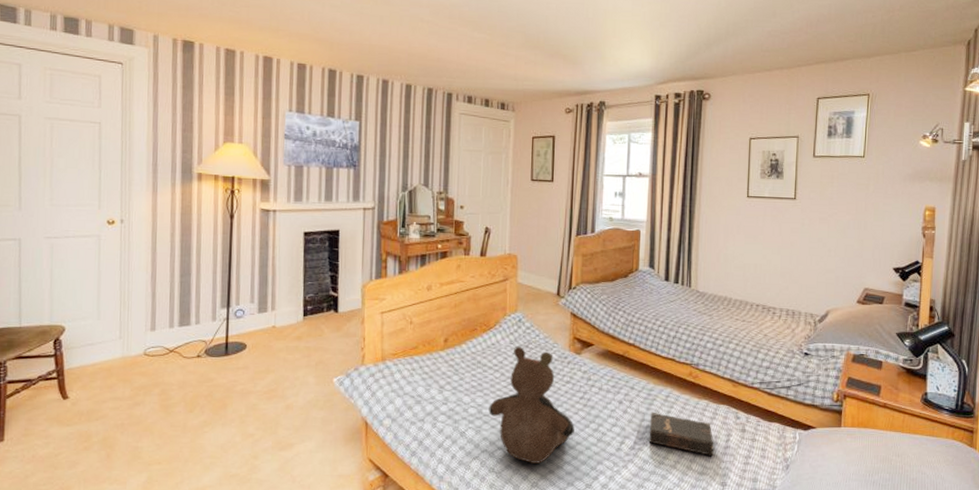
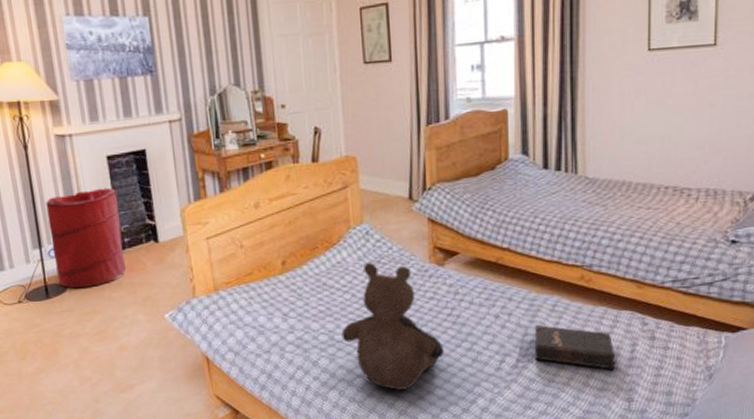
laundry hamper: none [239,259,307,349] -> present [46,187,126,289]

